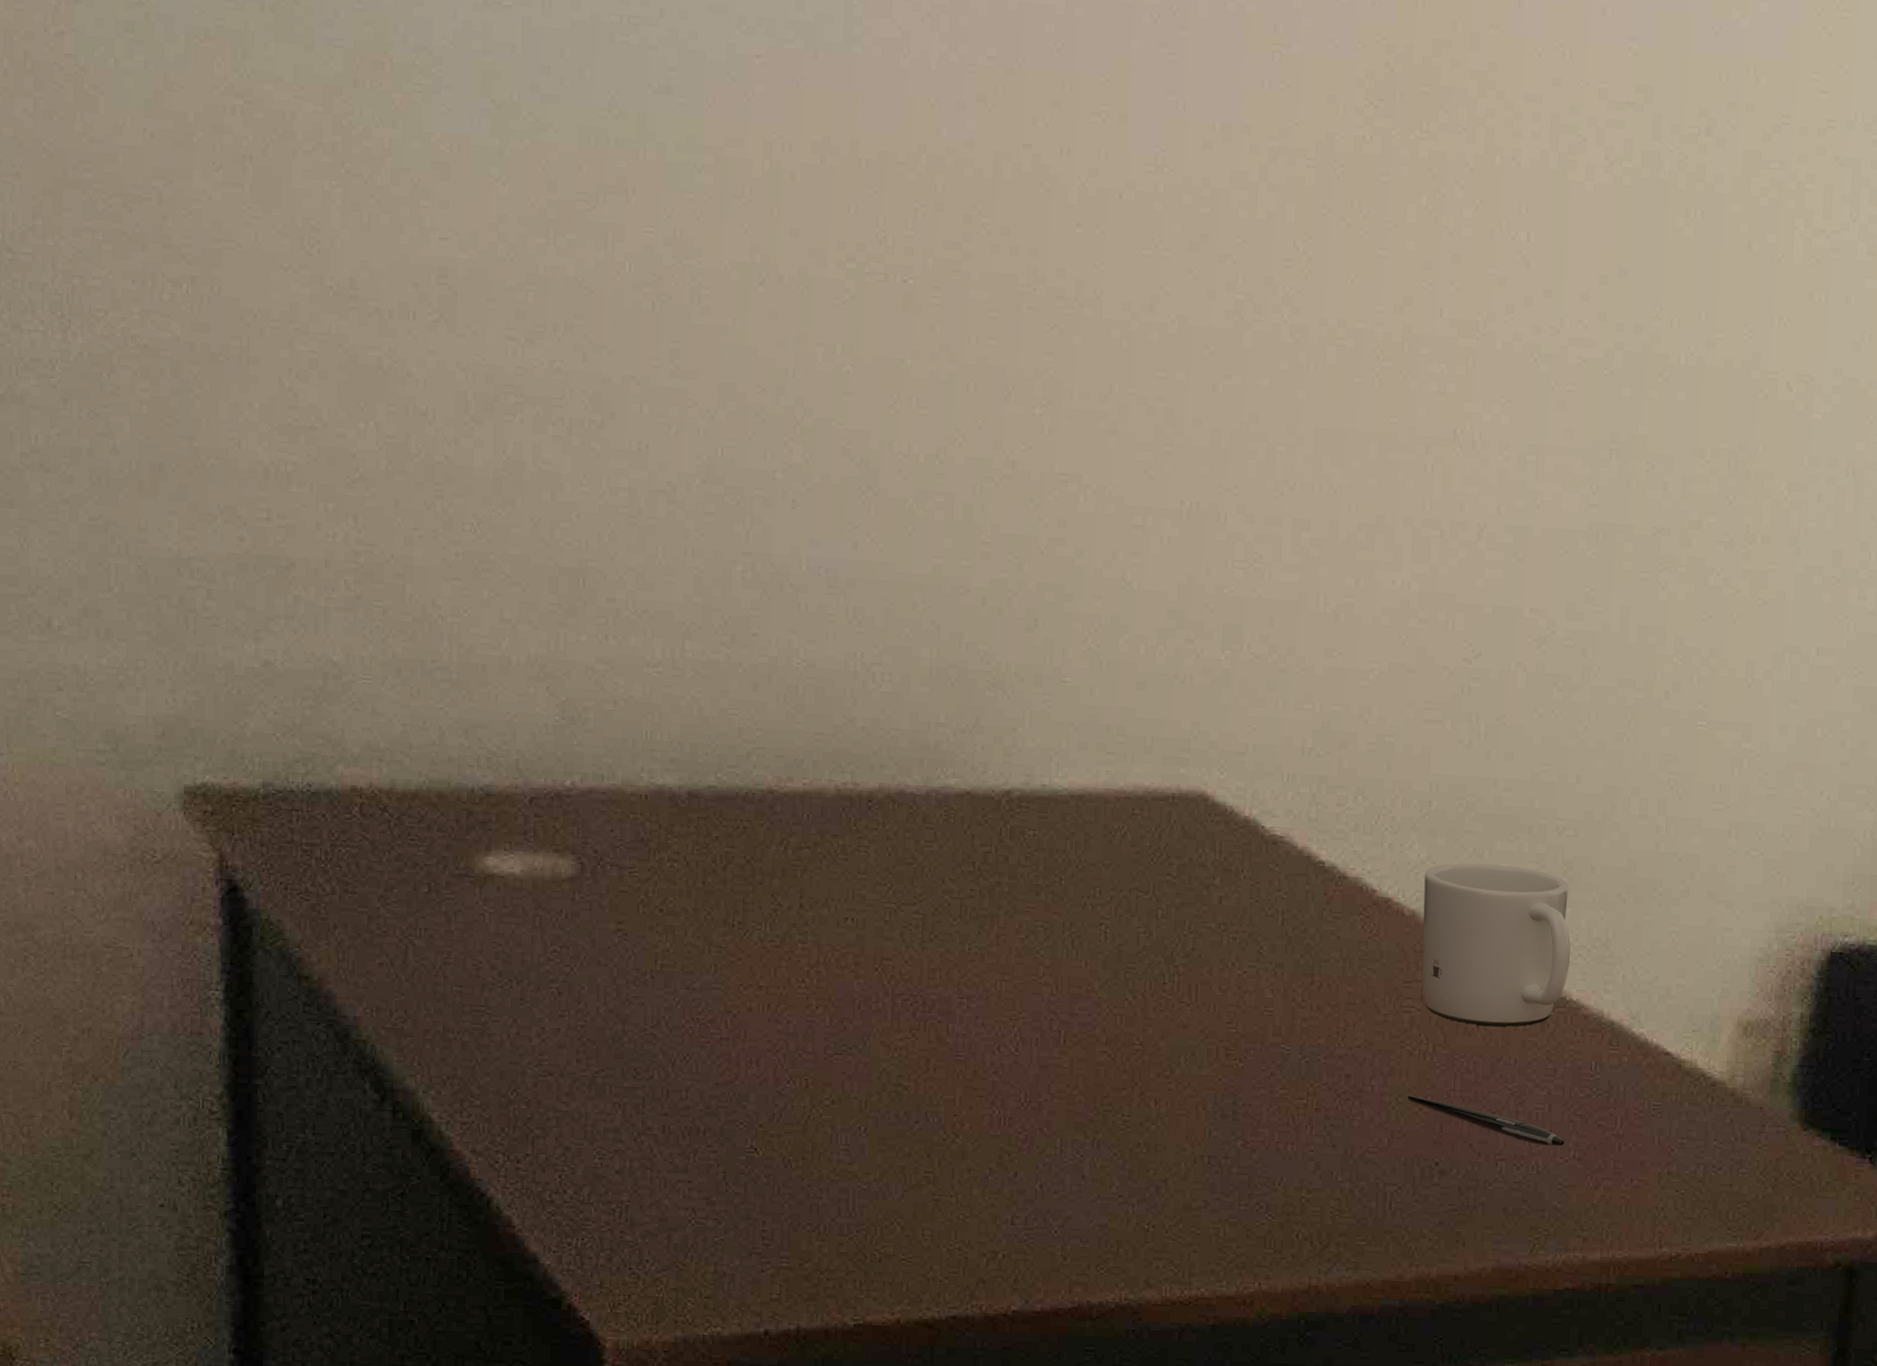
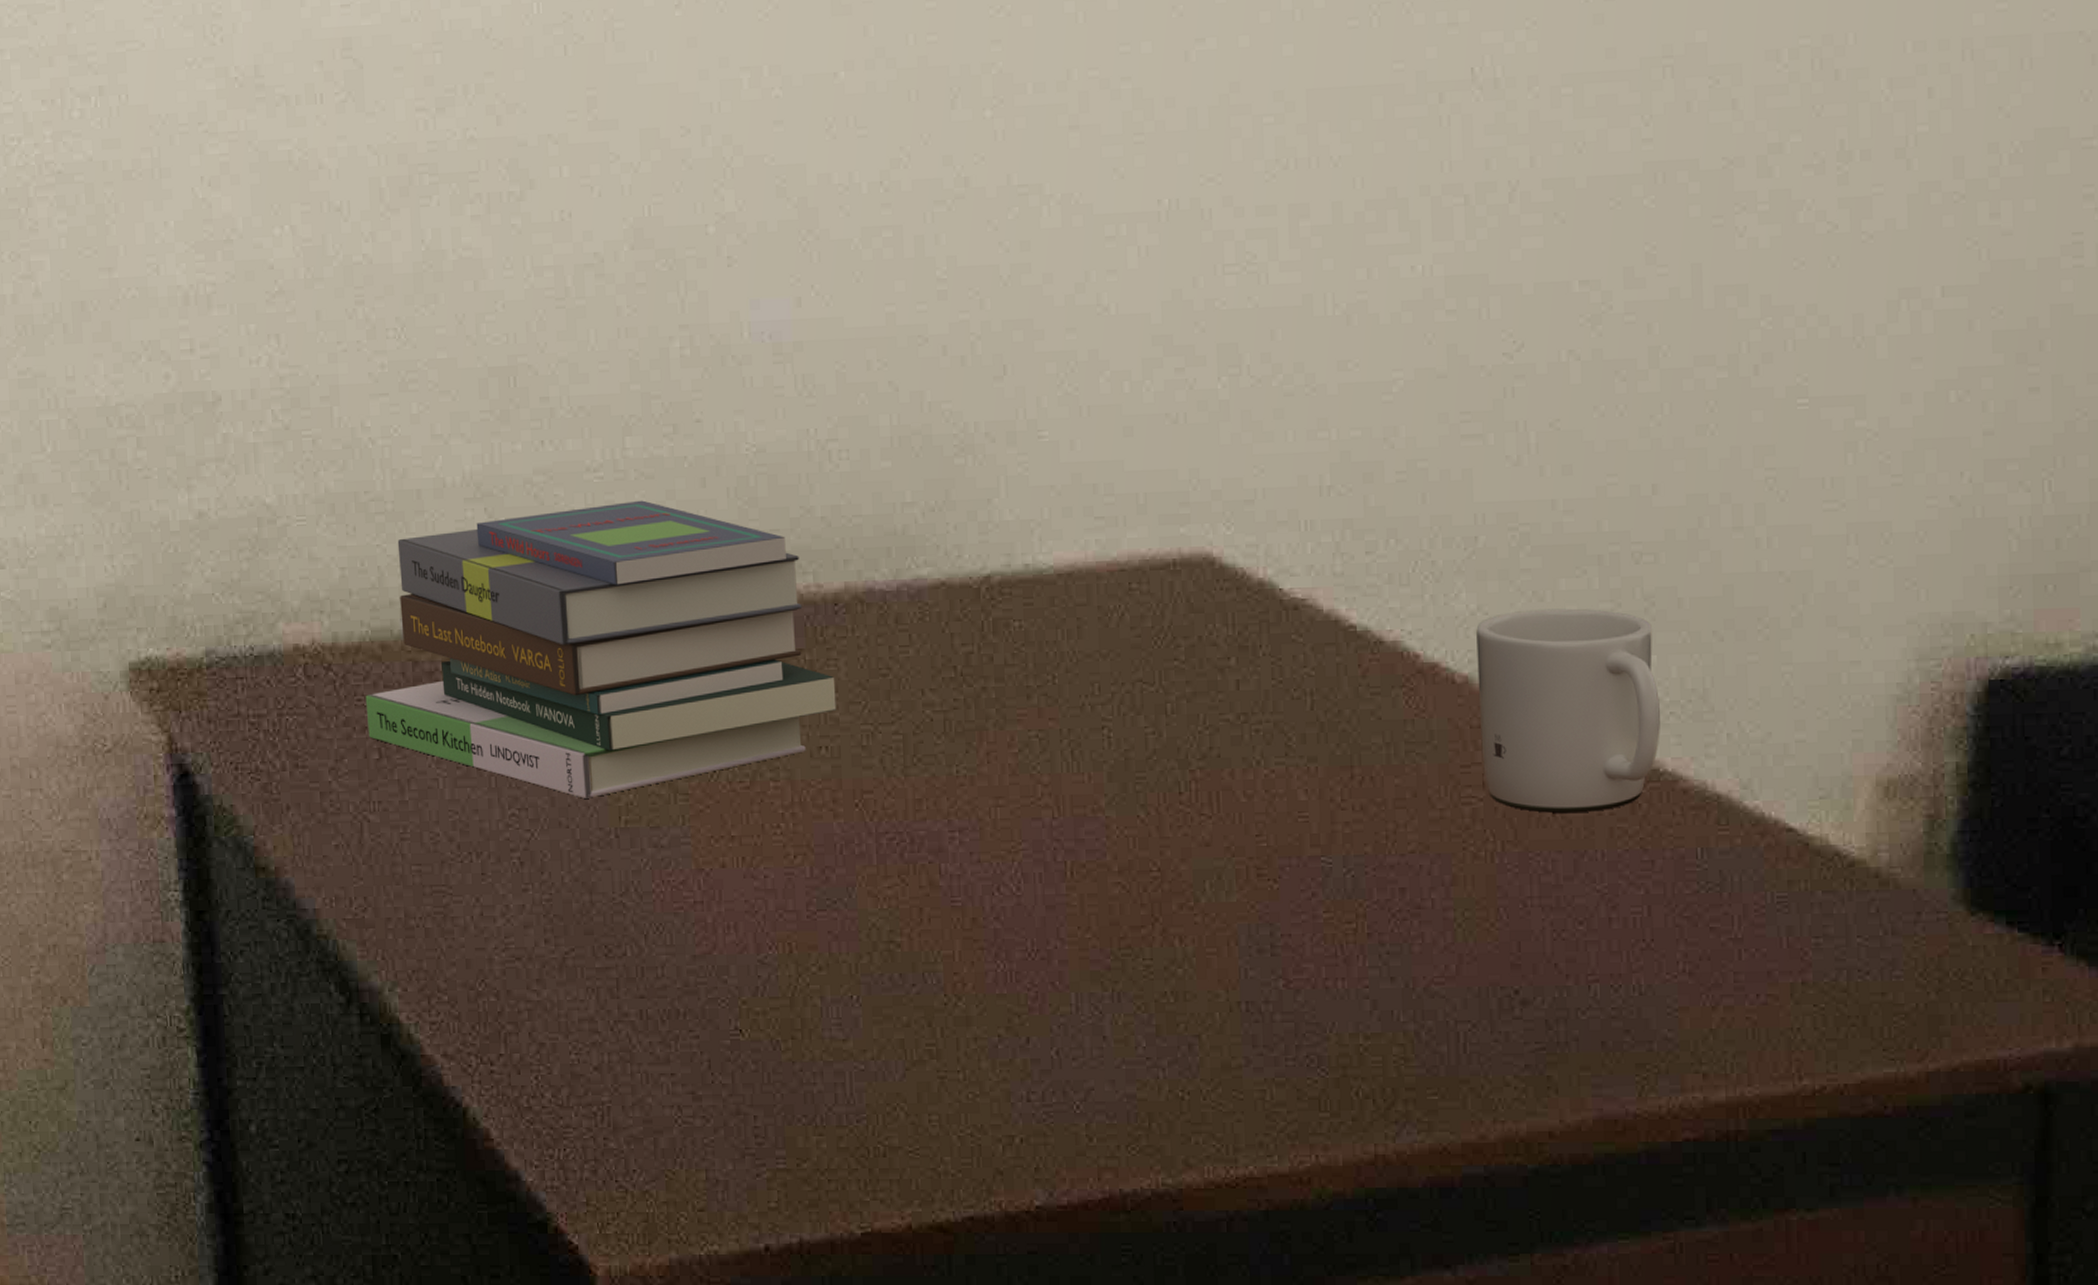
books: none [418,695,865,943] -> present [365,500,837,799]
pen: present [1407,1094,1565,1147] -> none [1475,907,1671,960]

